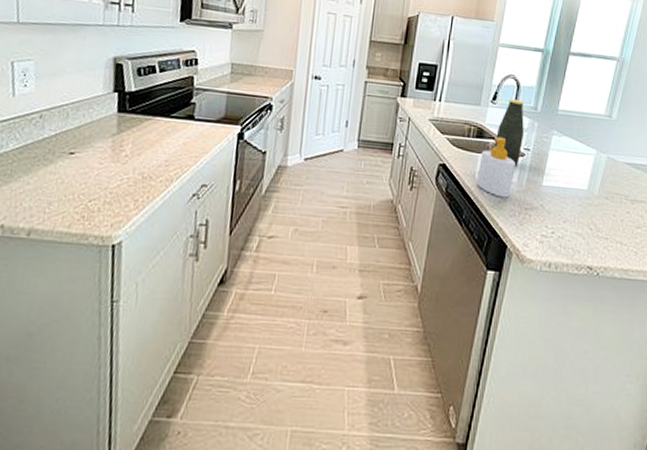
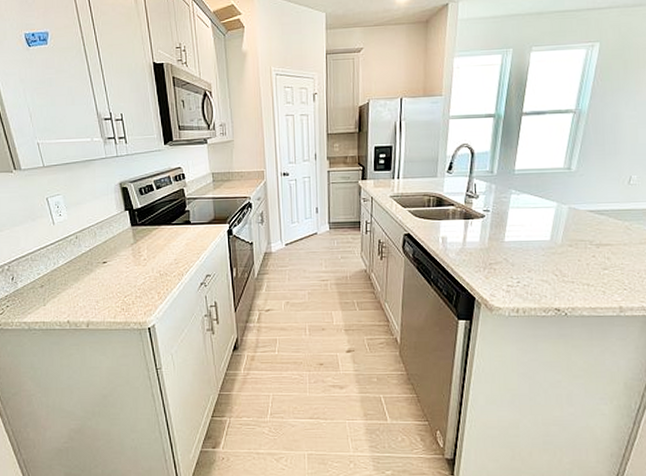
soap bottle: present [476,137,515,198] -> none [440,203,477,257]
bottle: present [494,98,524,166] -> none [454,166,482,227]

